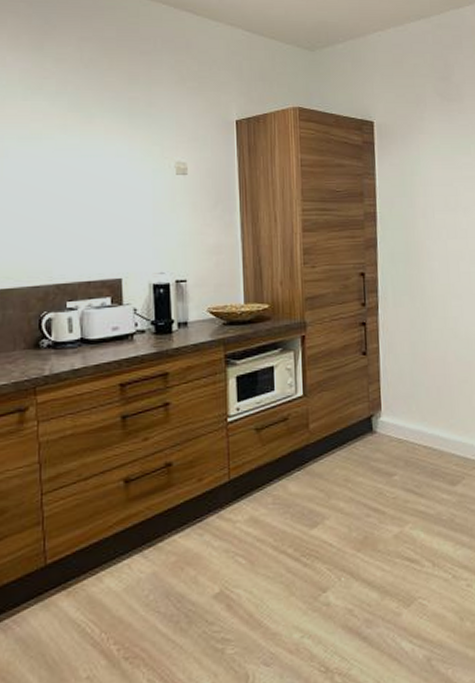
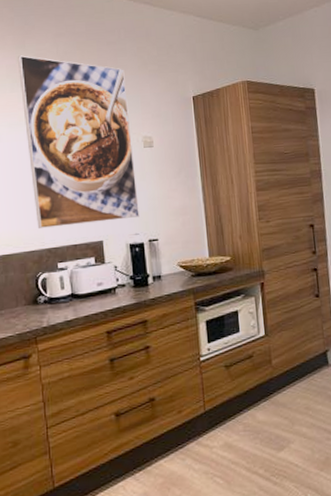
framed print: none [33,58,166,260] -> present [17,55,140,228]

